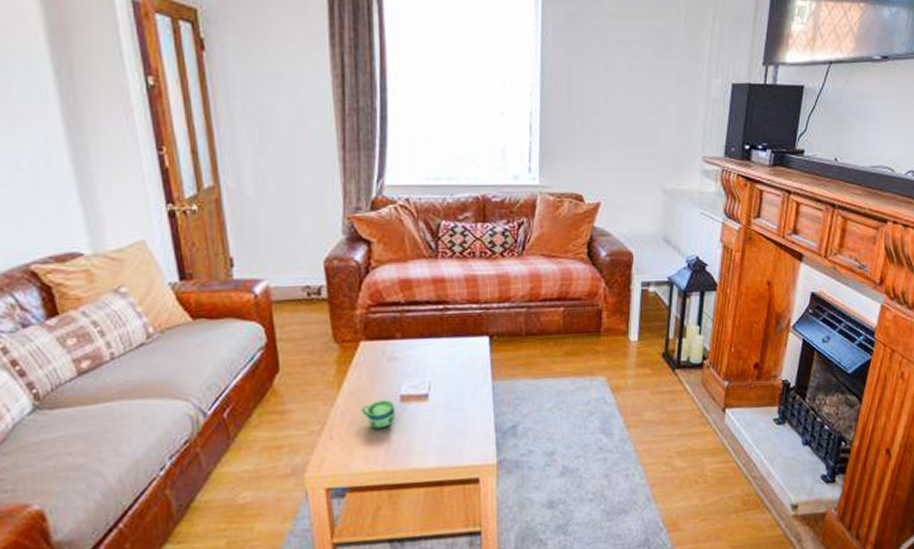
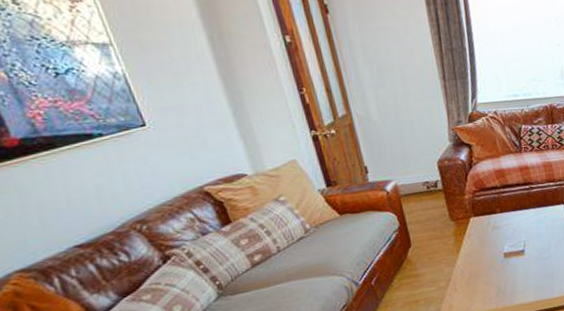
cup: present [361,400,395,429] -> none [475,257,502,280]

